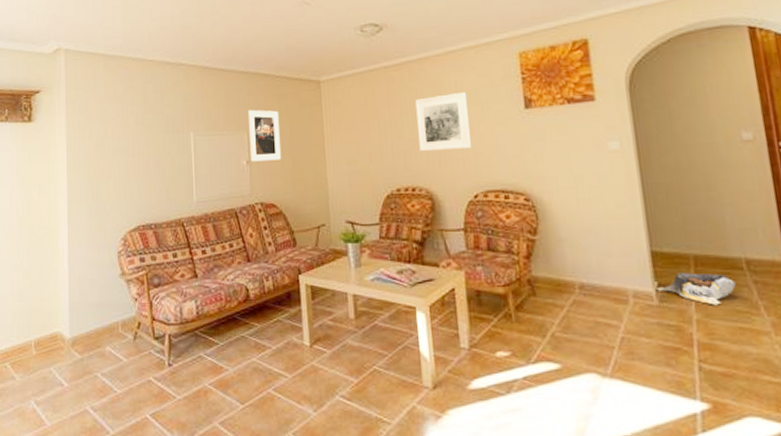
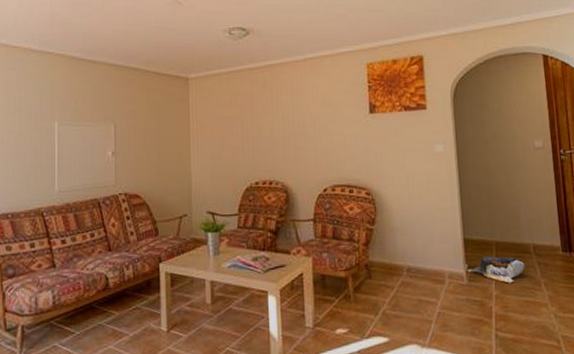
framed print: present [247,109,282,162] -> none [115,102,148,153]
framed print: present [415,92,471,152] -> none [276,96,323,149]

